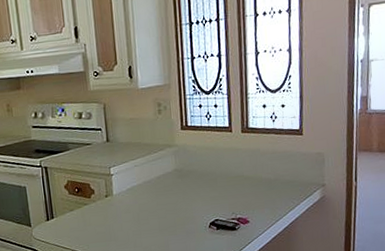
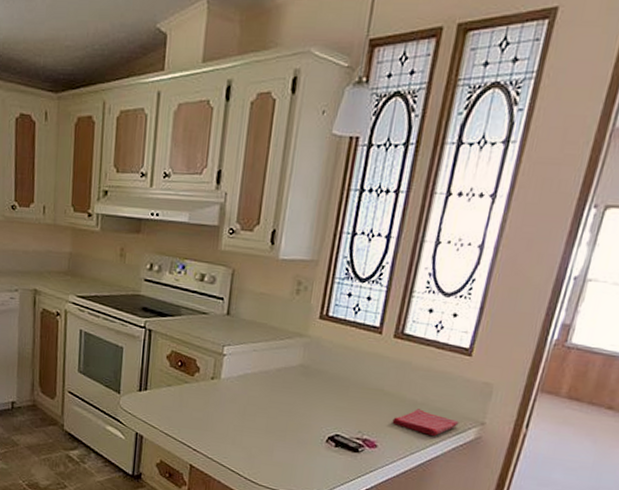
dish towel: none [256,184,306,204] -> present [392,409,459,437]

